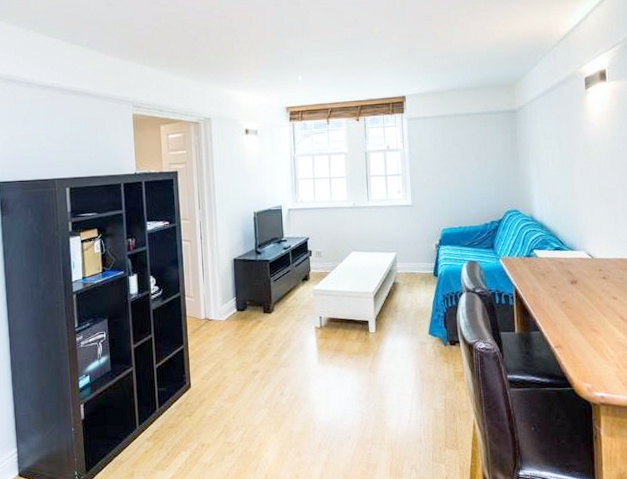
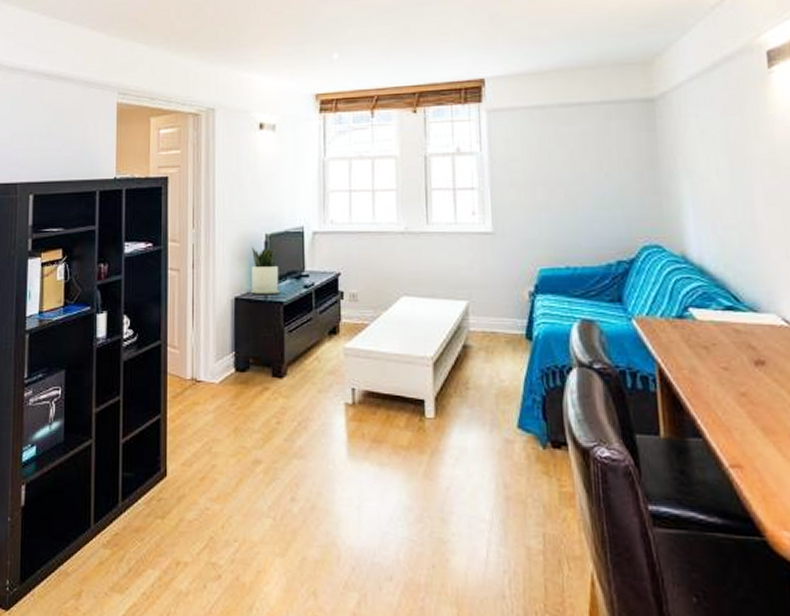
planter: none [244,220,268,257] -> present [249,245,282,295]

